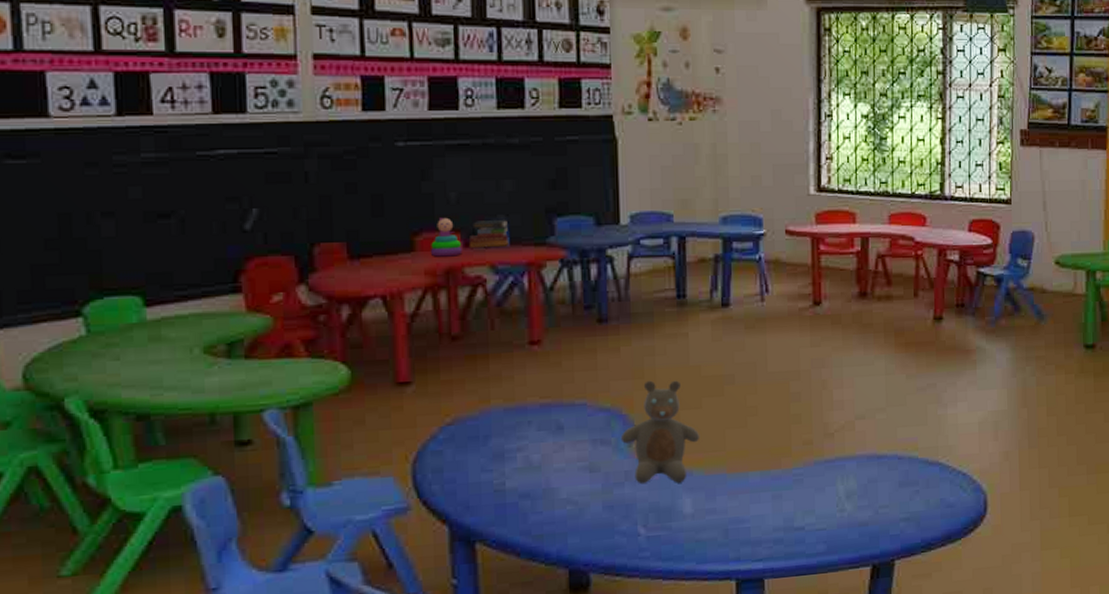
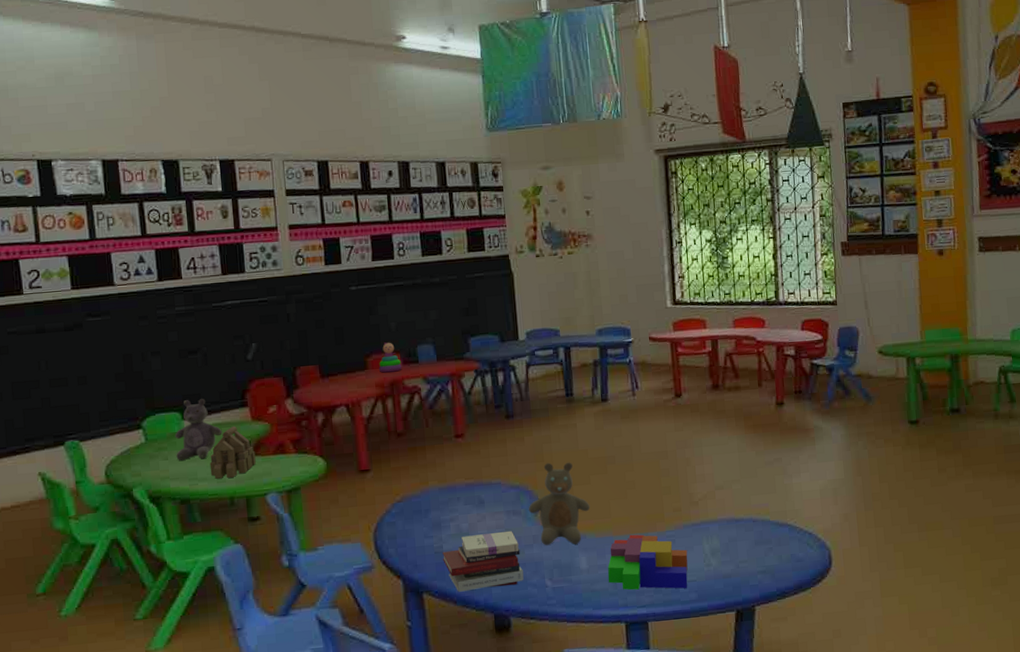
stuffed animal: none [131,279,203,362] -> present [174,399,222,460]
building blocks: none [182,317,250,388] -> present [209,426,256,479]
books: present [468,220,508,249] -> none [406,342,436,365]
books: none [504,464,610,542] -> present [442,530,524,592]
toy blocks: none [717,471,818,540] -> present [607,534,688,590]

